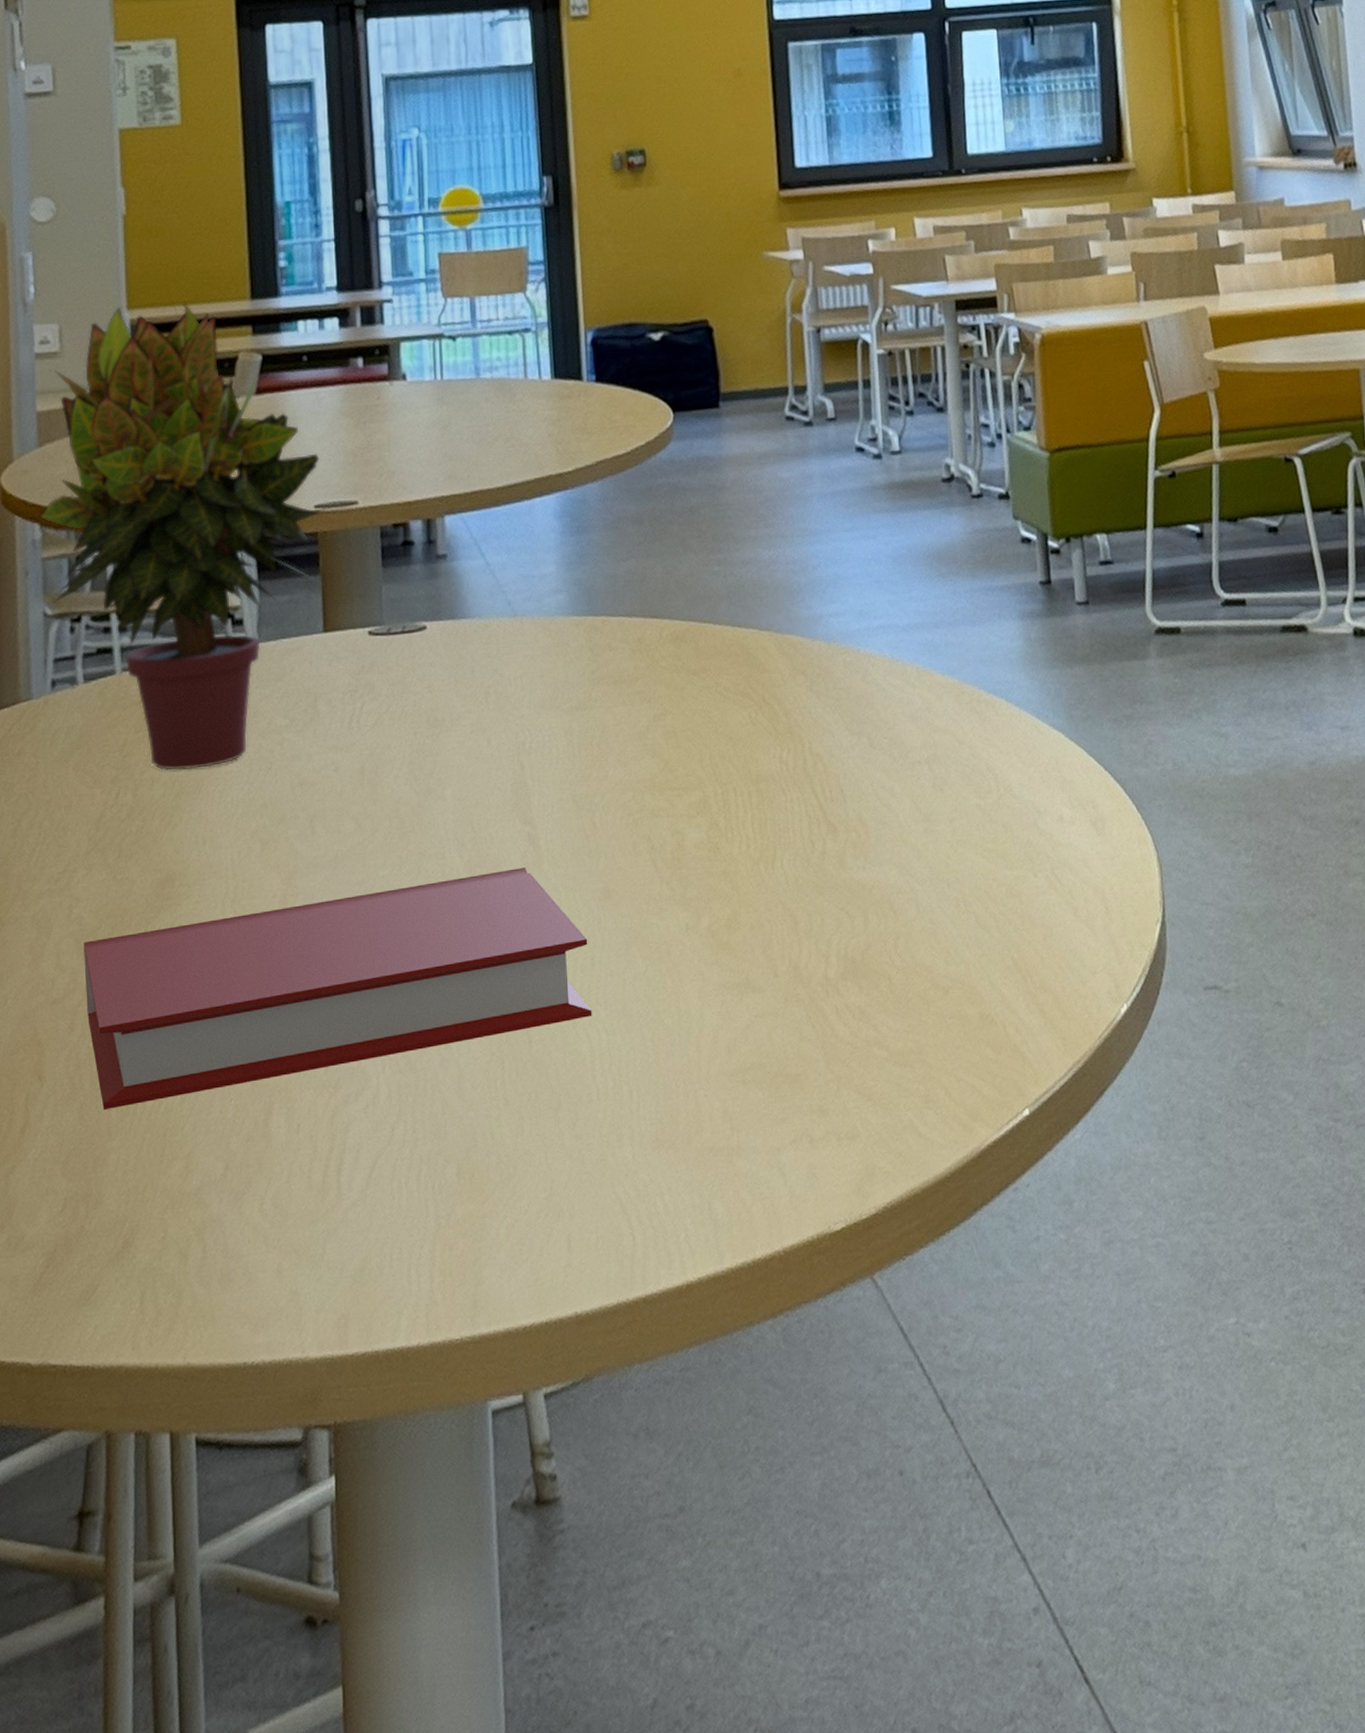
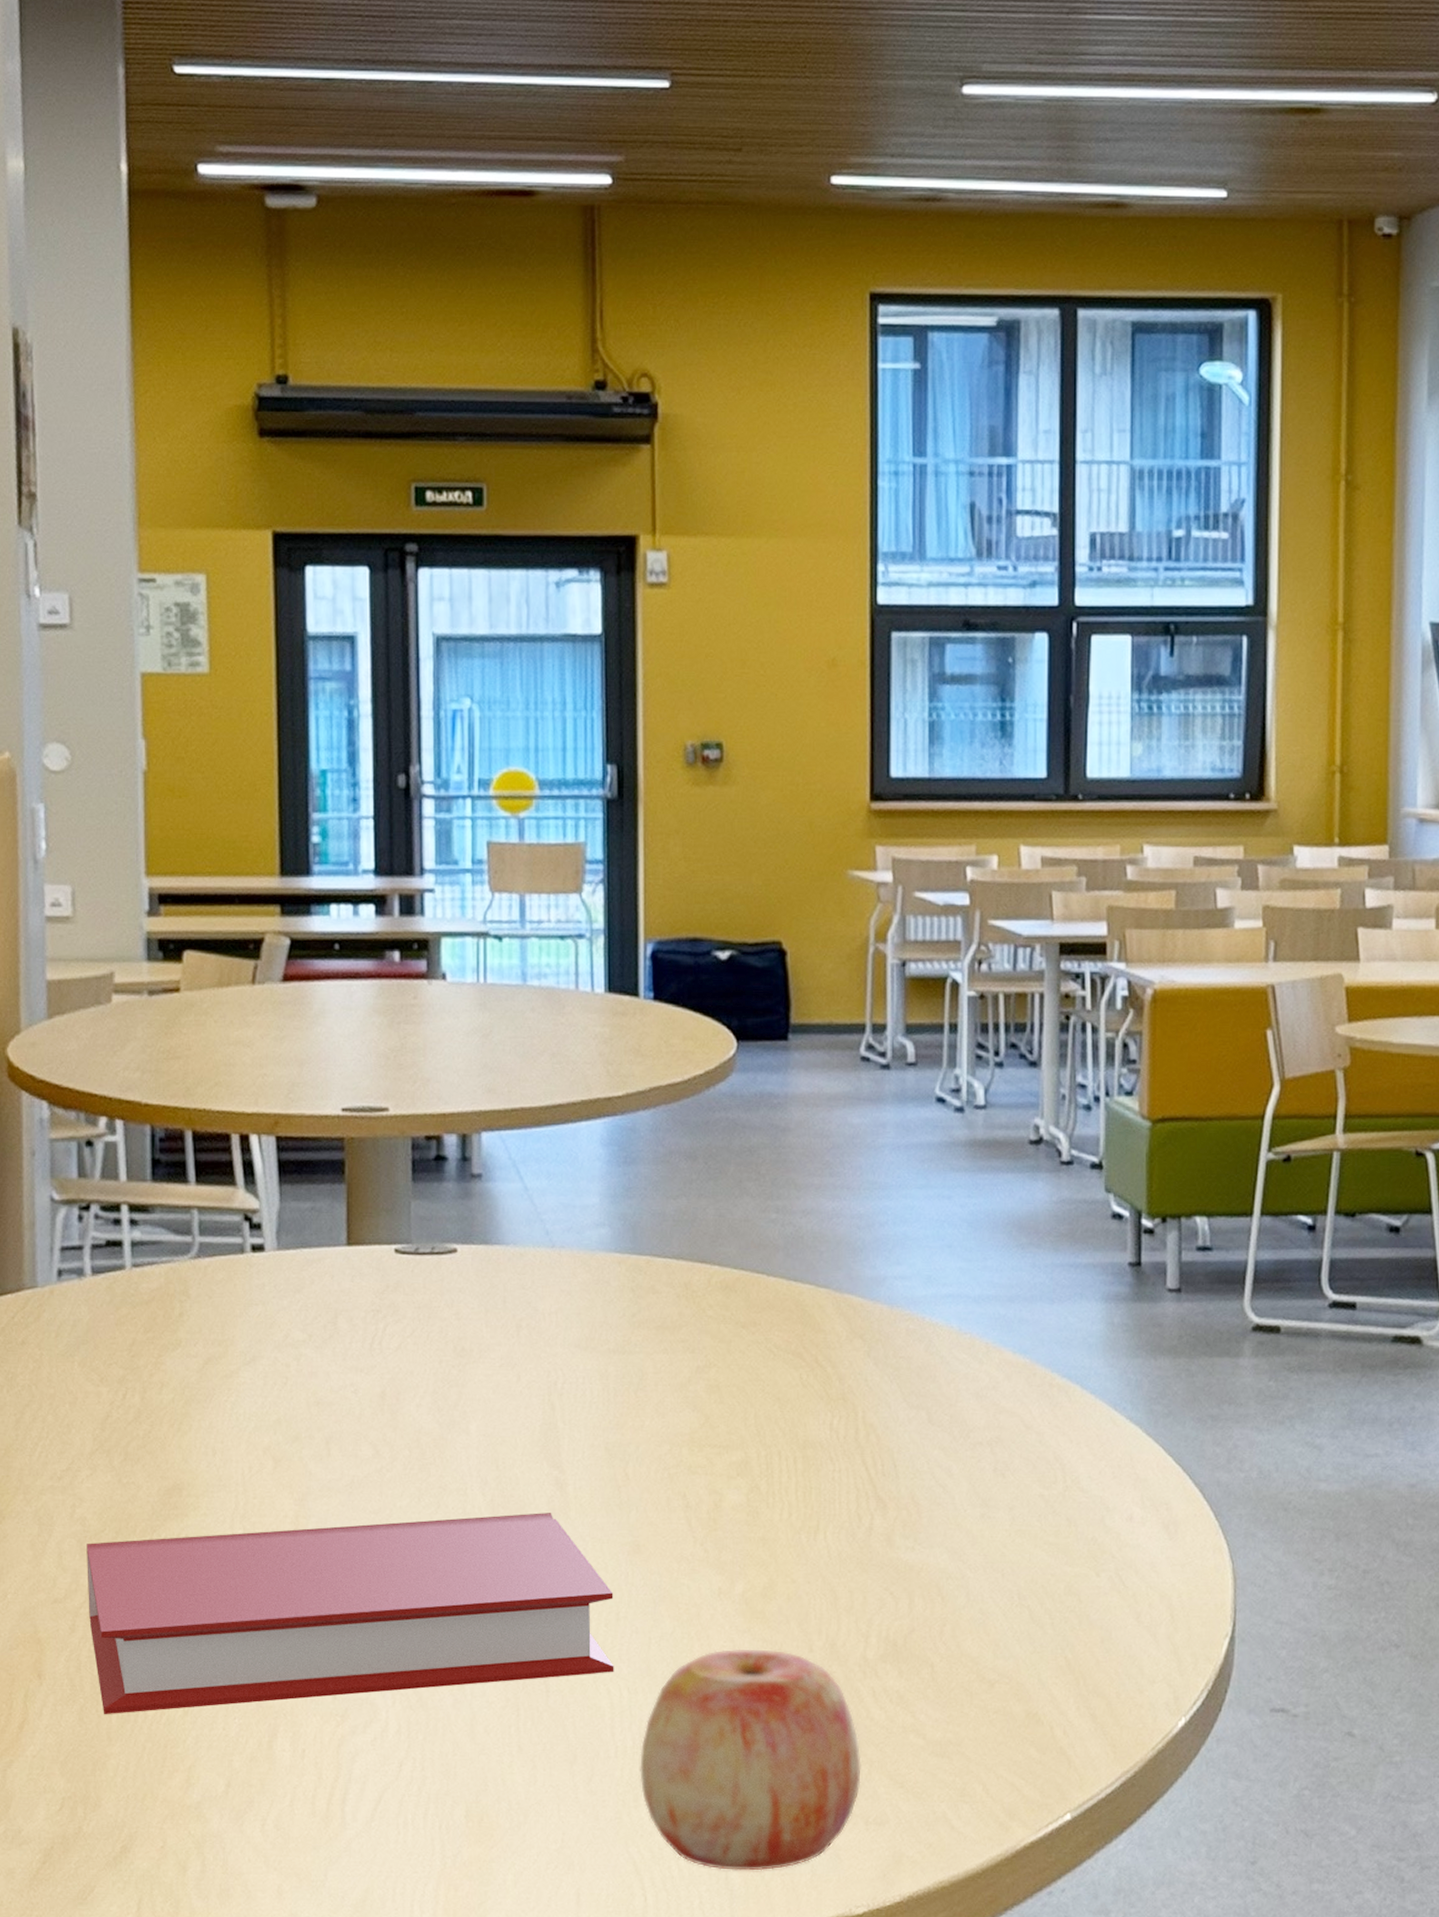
potted plant: present [38,300,329,771] -> none [46,870,358,1376]
apple: none [621,979,831,1201] -> present [640,1648,861,1871]

